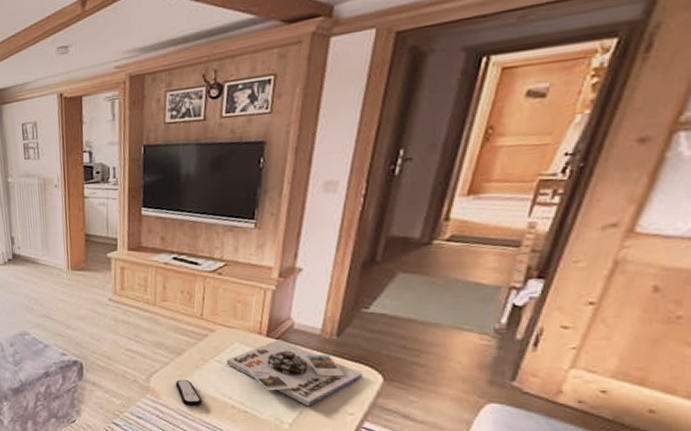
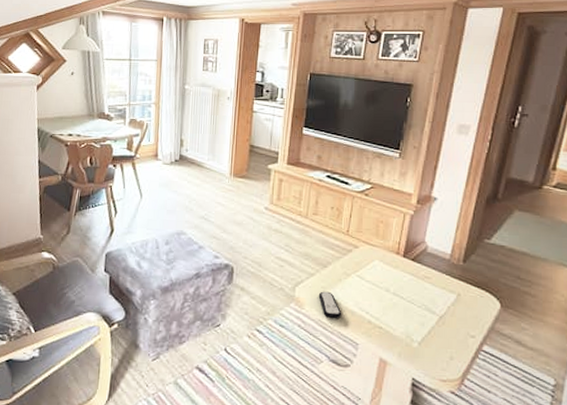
board game: present [226,339,364,407] -> none [366,260,484,327]

